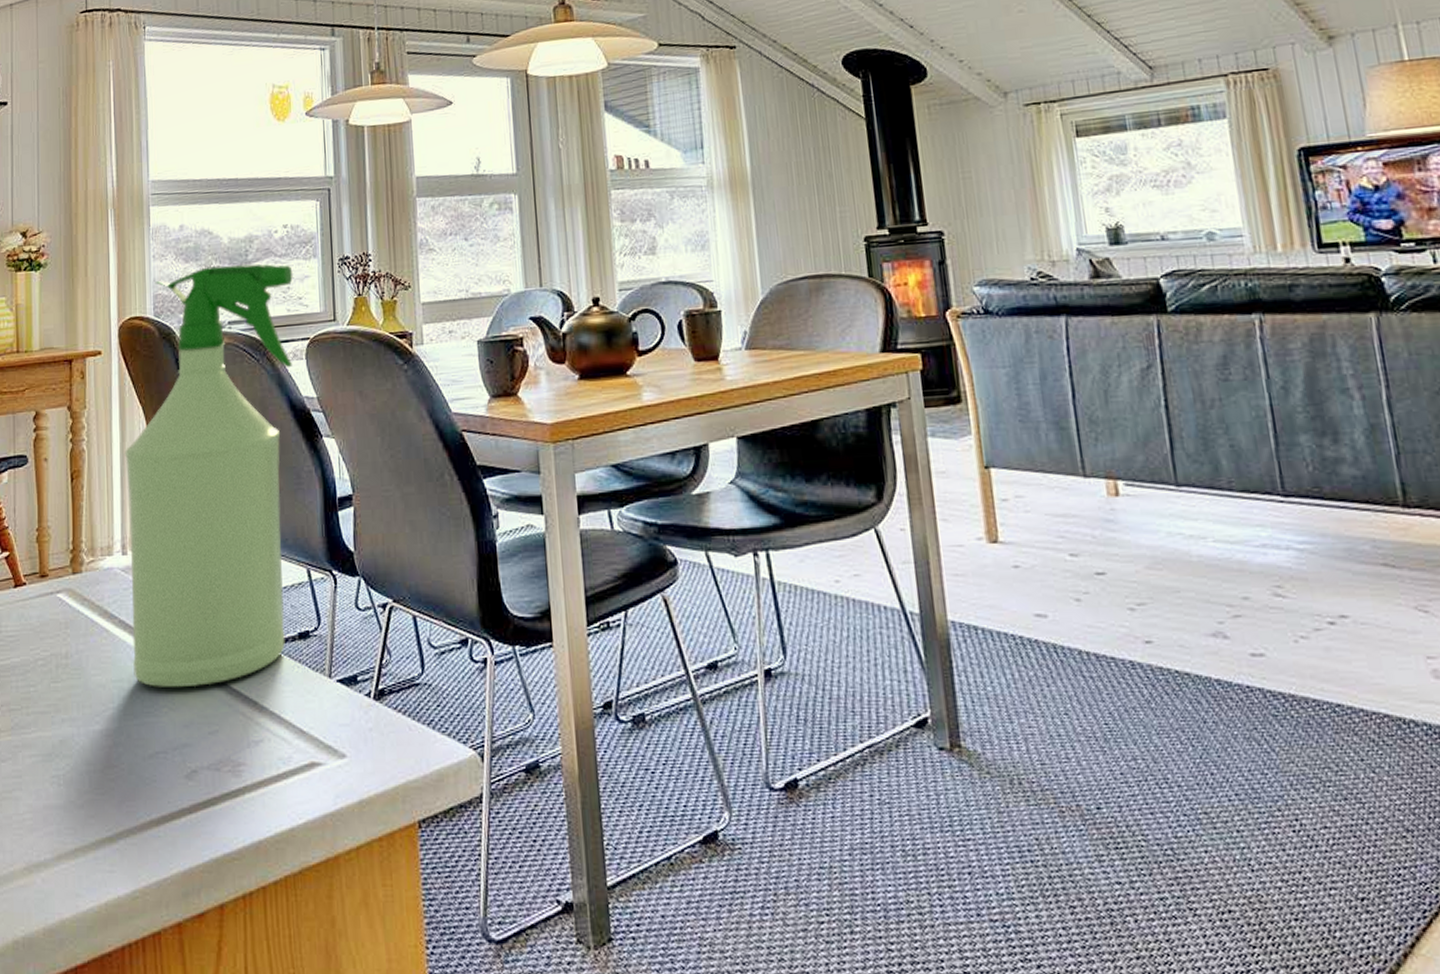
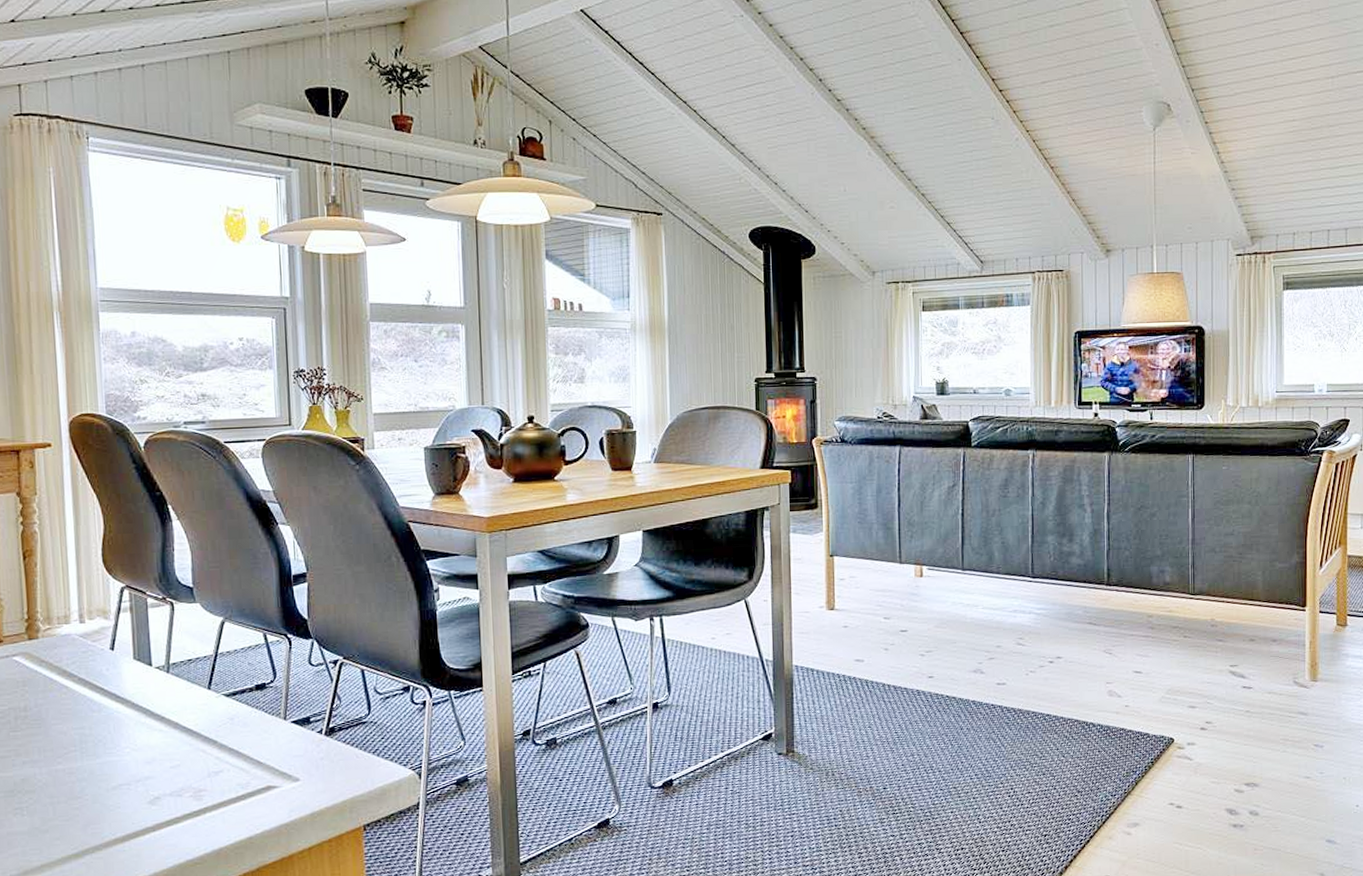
spray bottle: present [125,263,293,688] -> none [79,370,249,733]

